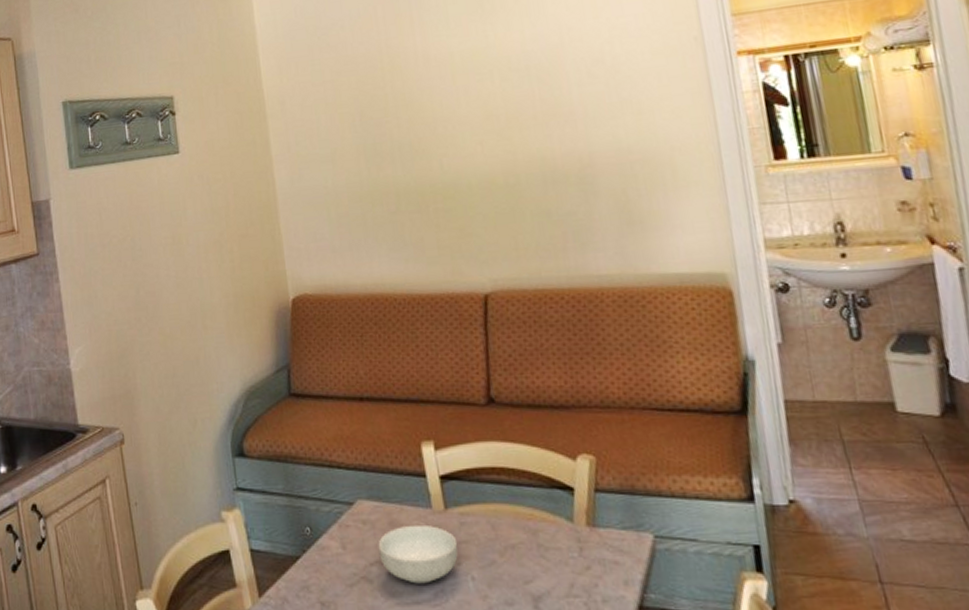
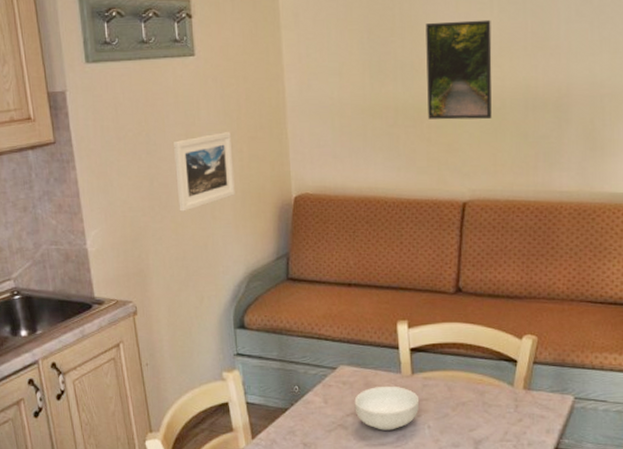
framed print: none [159,231,227,322] -> present [172,132,235,212]
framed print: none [421,90,506,203] -> present [426,19,492,120]

